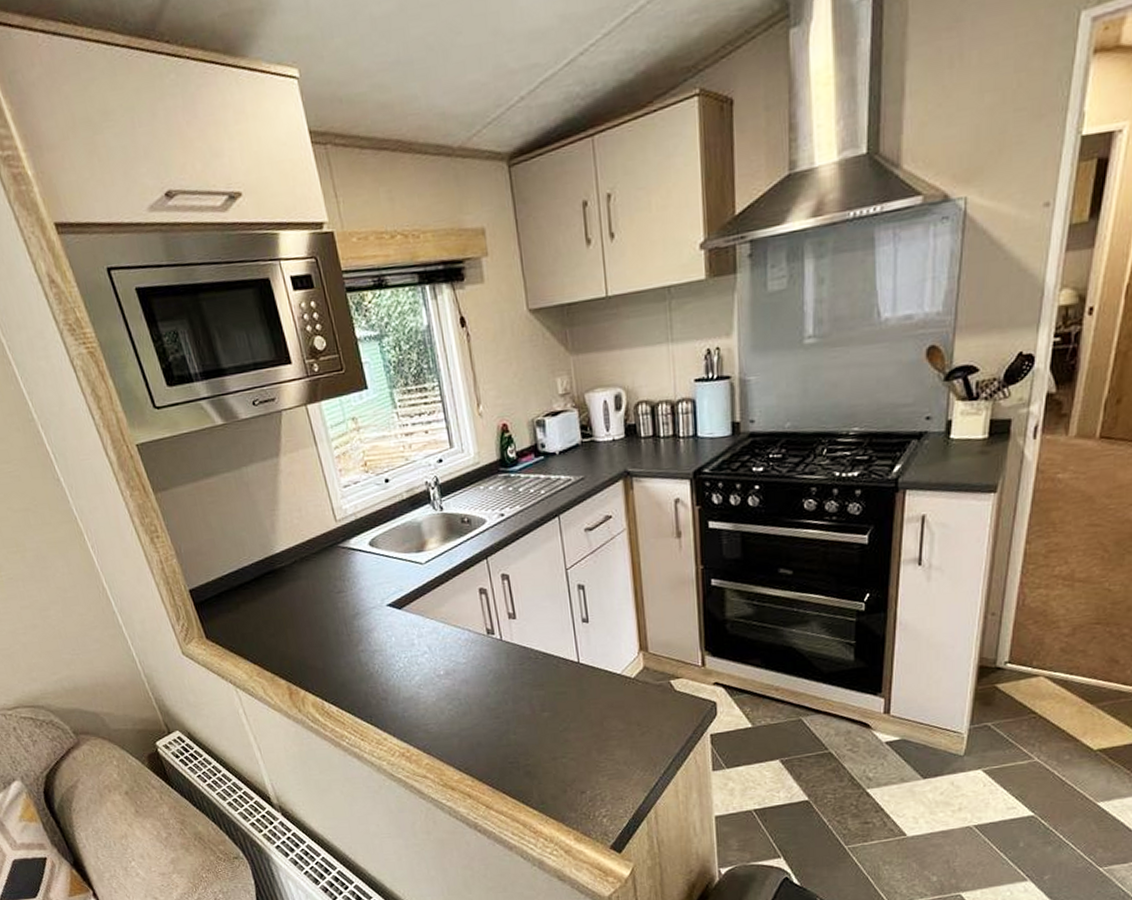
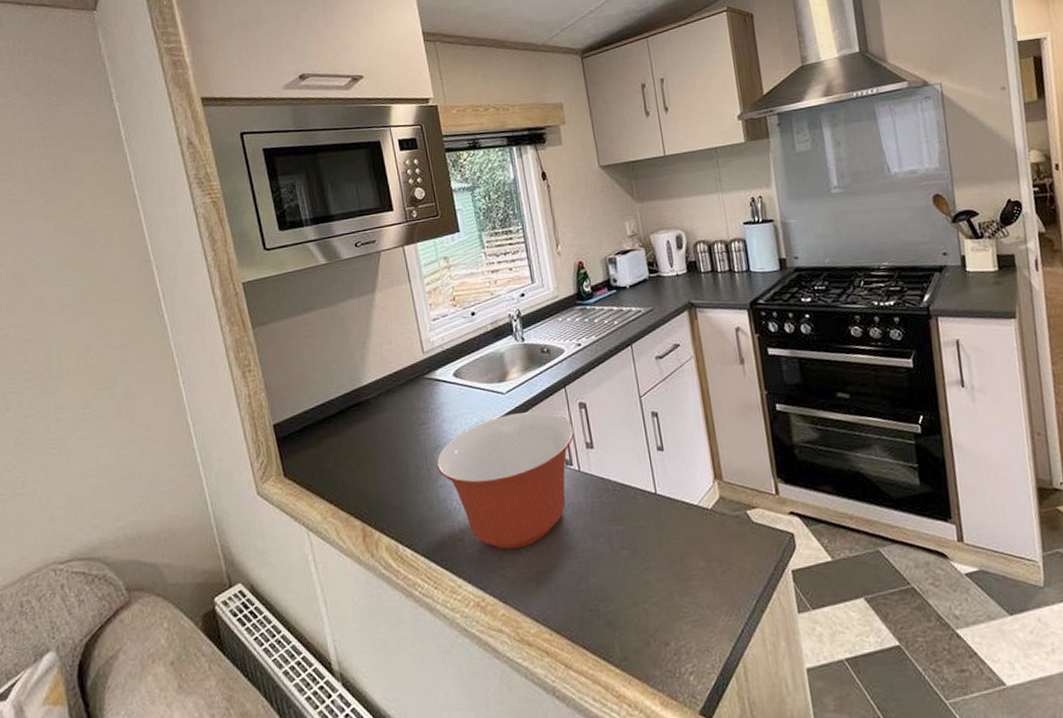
mixing bowl: none [355,582,497,709] -> present [436,411,575,550]

